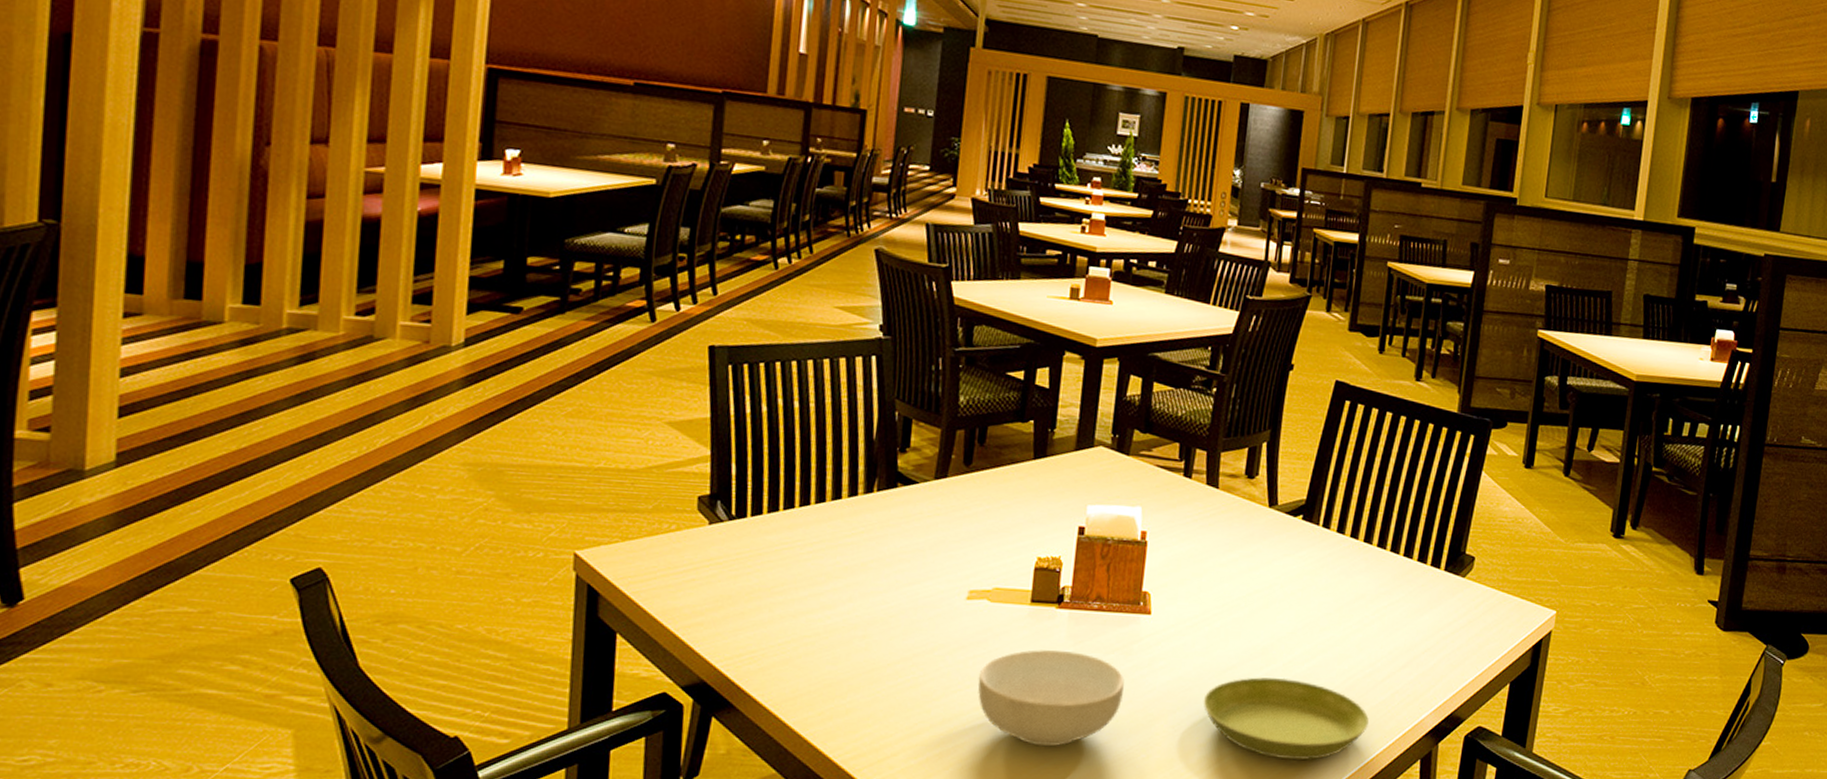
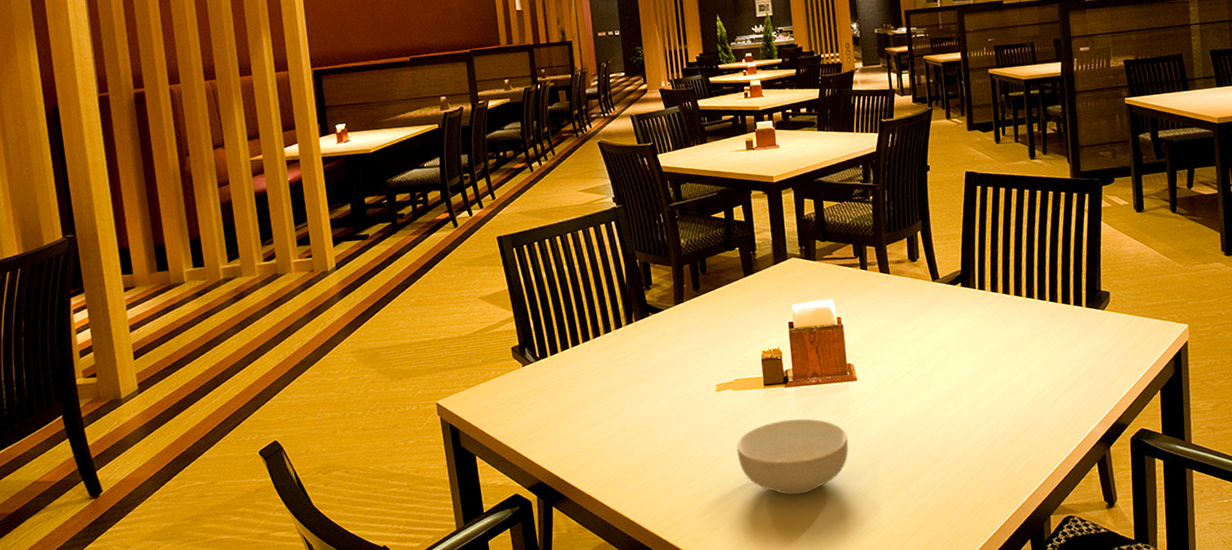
saucer: present [1203,677,1369,761] -> none [911,413,1048,479]

